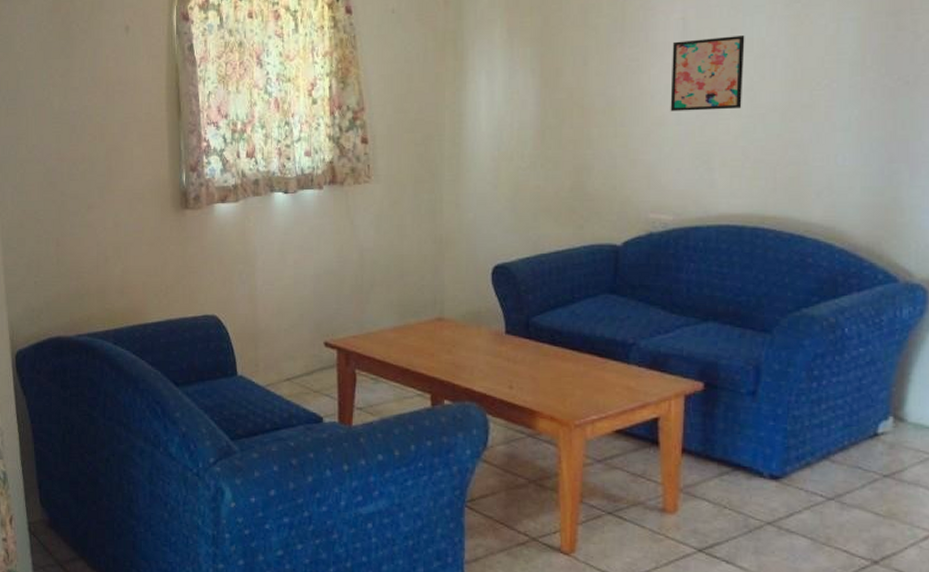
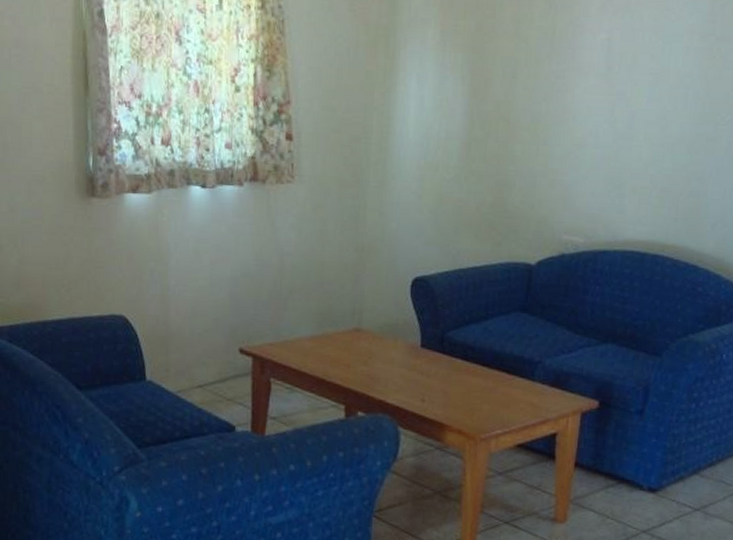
wall art: present [670,35,745,112] -> none [590,62,663,137]

